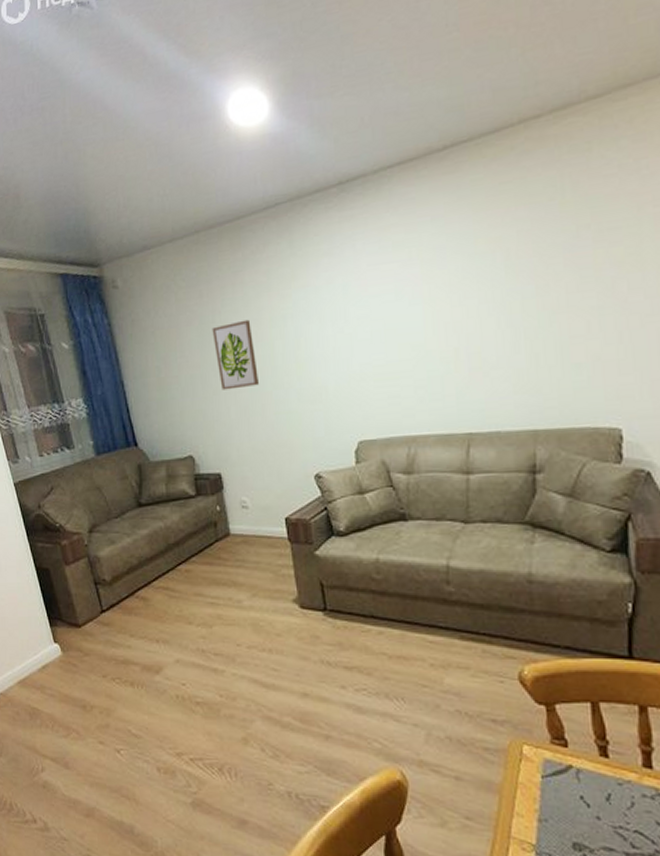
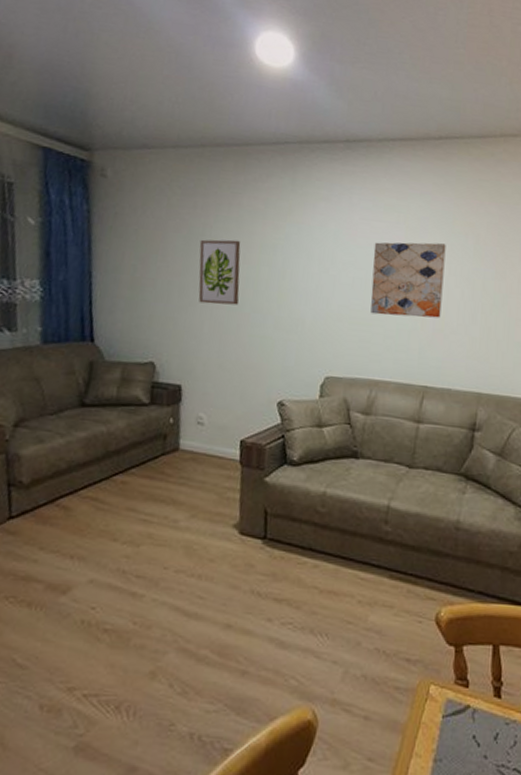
wall art: none [388,269,476,366] -> present [370,242,446,318]

